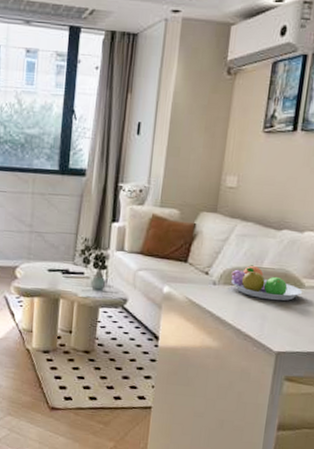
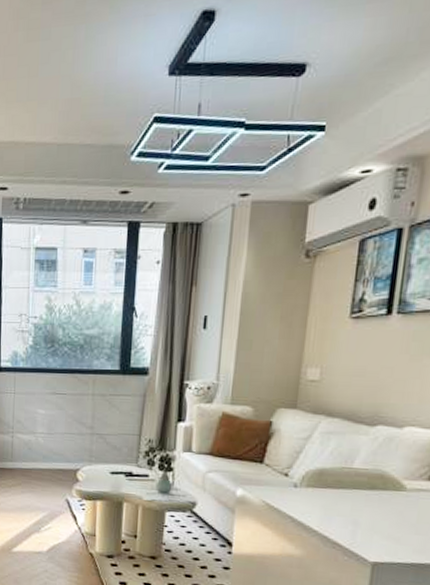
fruit bowl: present [230,265,303,301] -> none [314,465,404,505]

